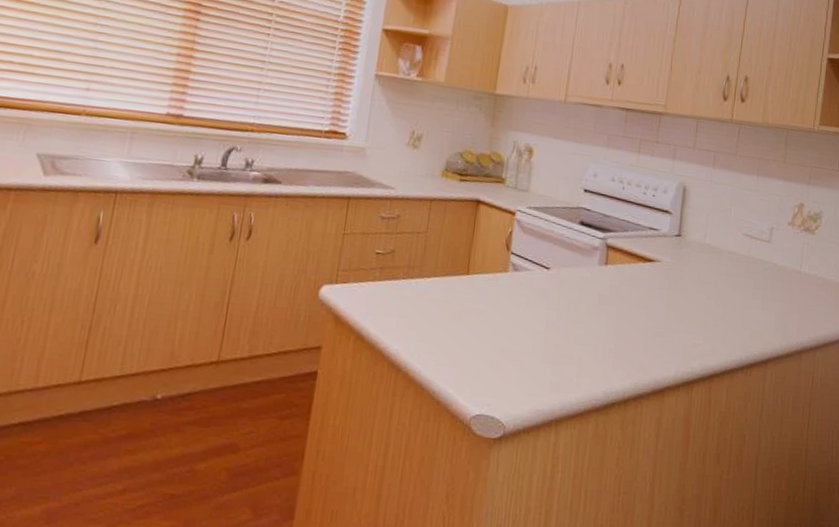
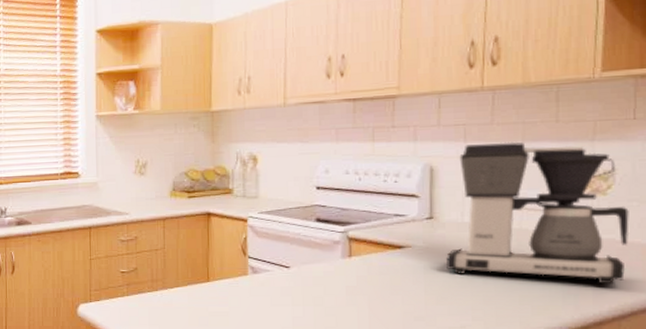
coffee maker: none [687,170,829,317] -> present [446,141,629,285]

